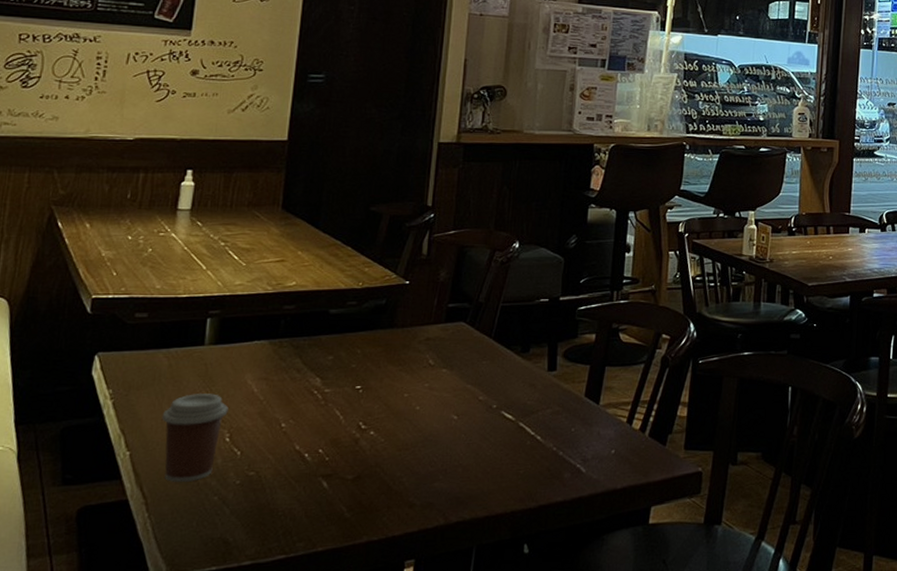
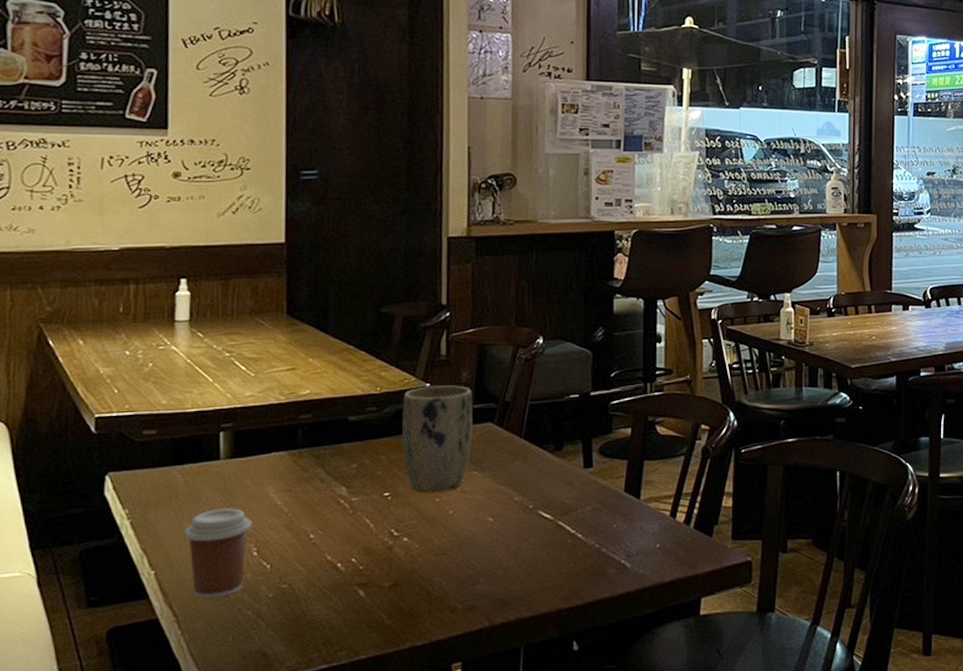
plant pot: none [377,284,448,388] -> present [402,385,473,493]

